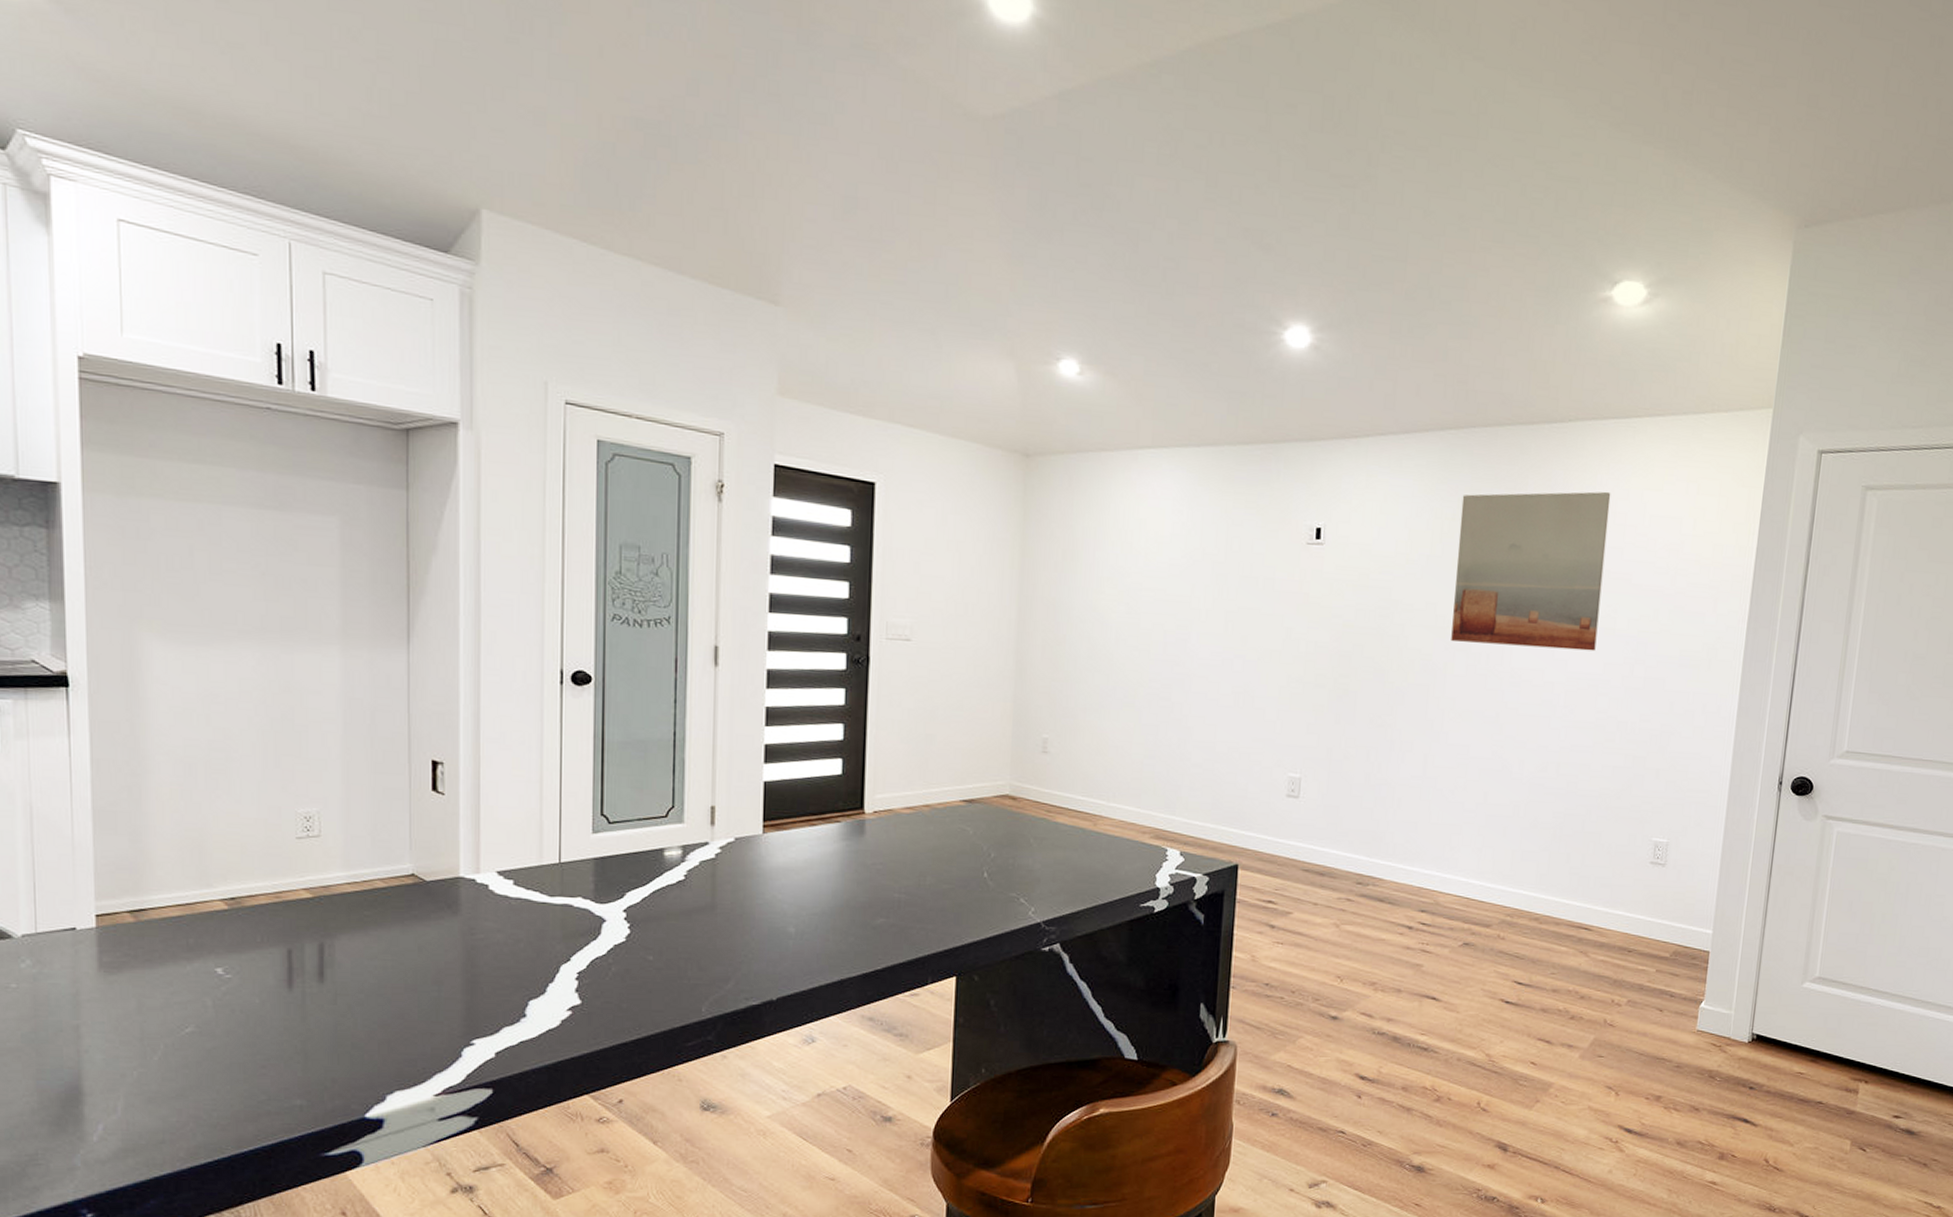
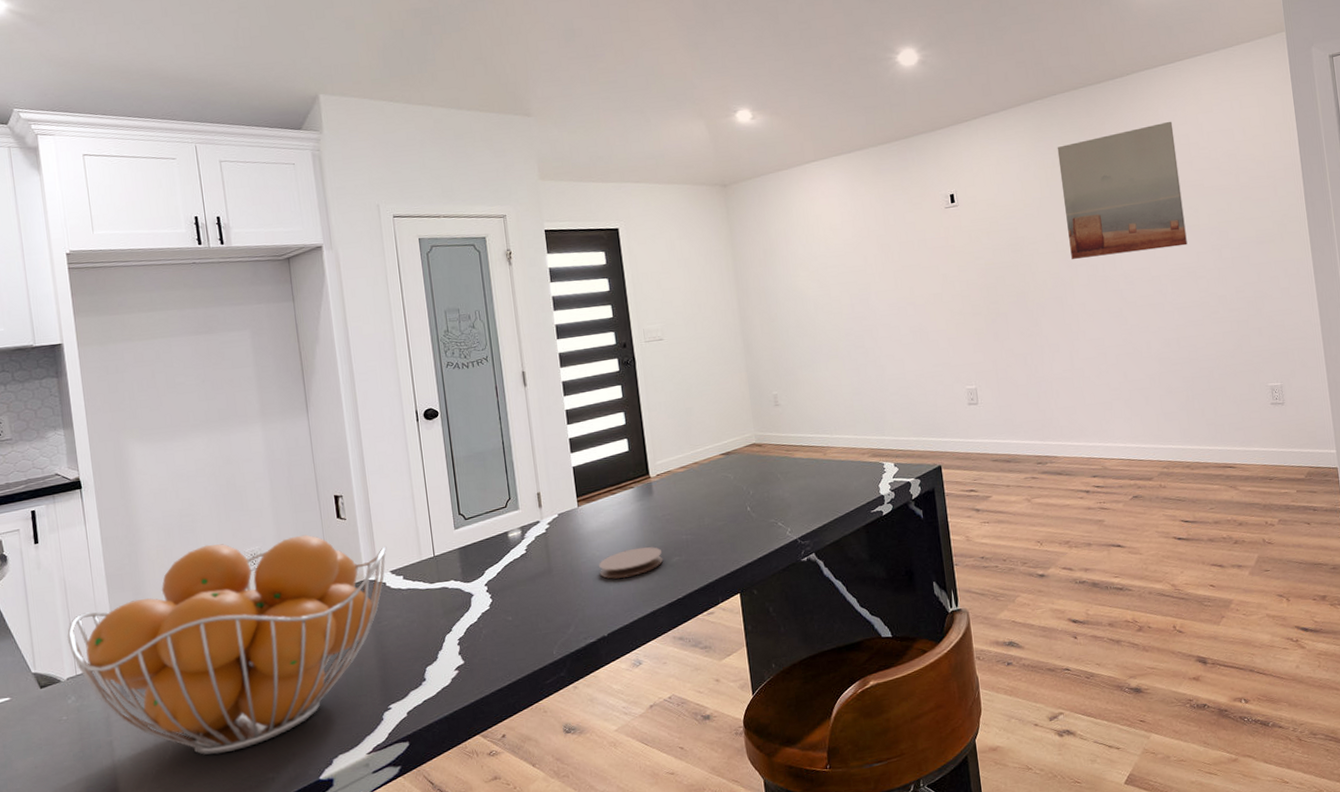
fruit basket: none [26,793,496,1065] -> present [66,534,387,755]
coaster: none [779,898,865,934] -> present [599,547,664,579]

